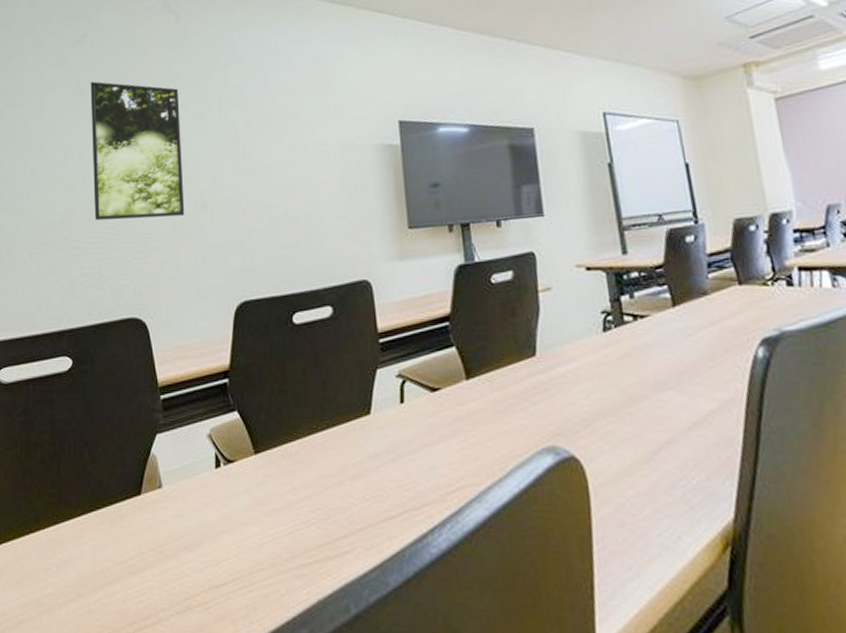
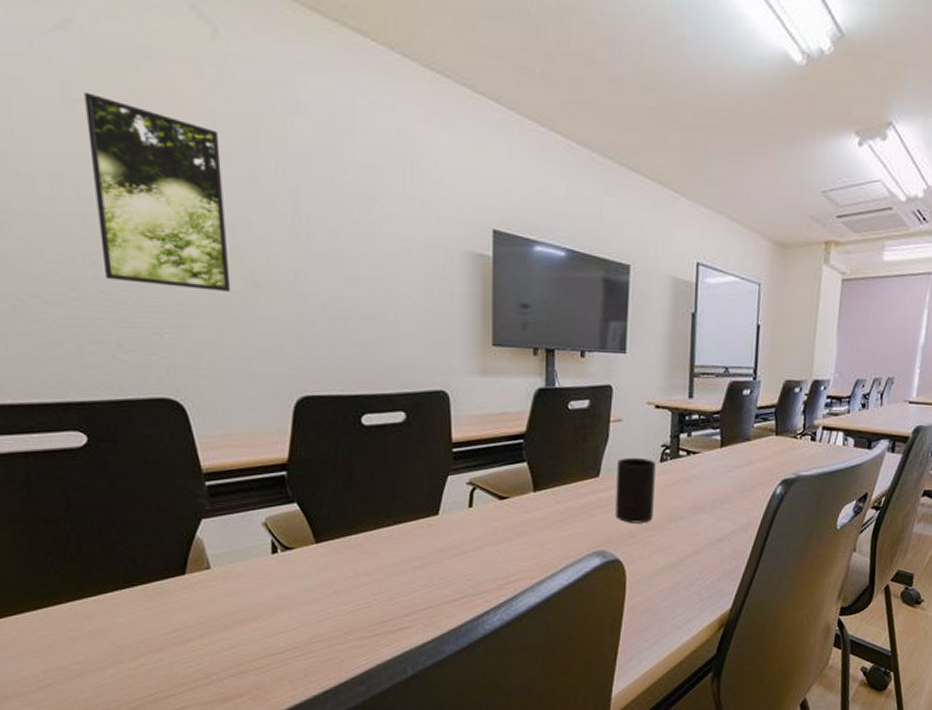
cup: none [554,329,607,409] -> present [615,457,656,523]

